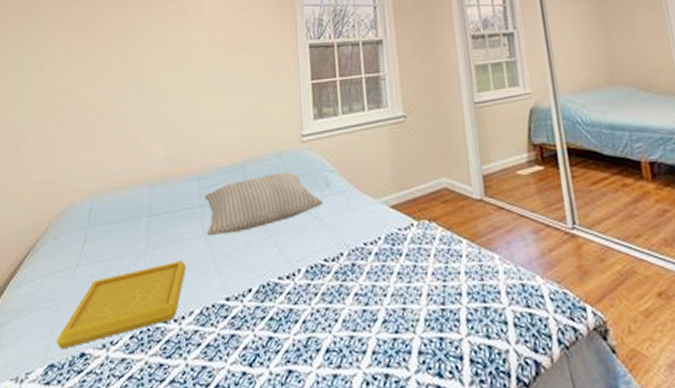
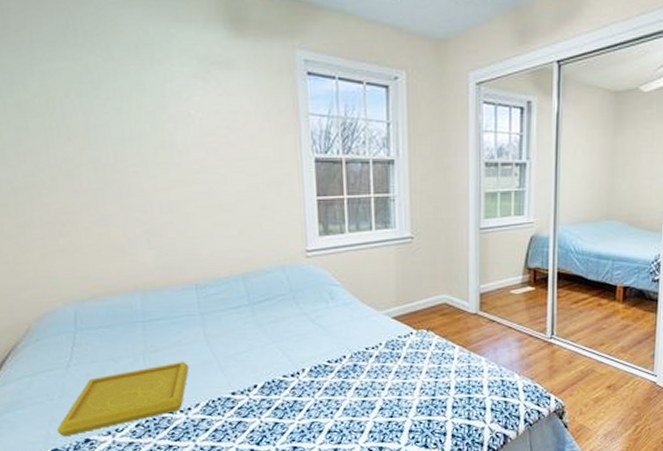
pillow: present [205,172,324,235] -> none [204,285,328,340]

